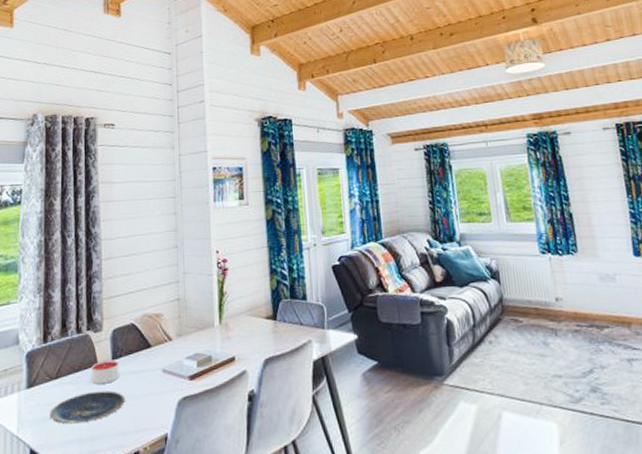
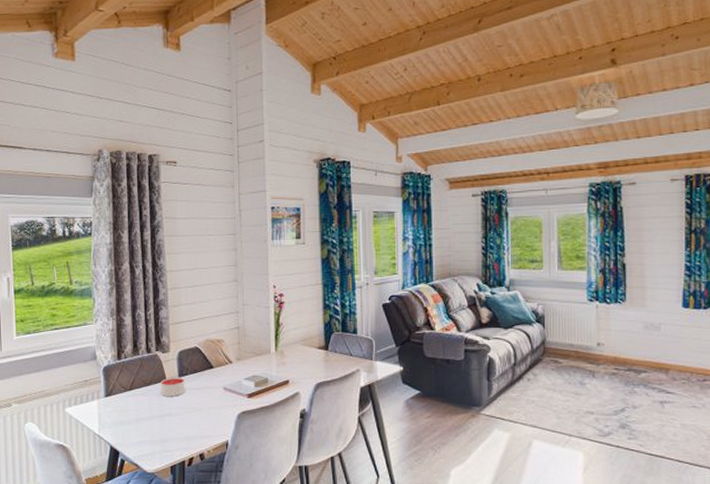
plate: present [49,390,125,424] -> none [125,403,191,428]

